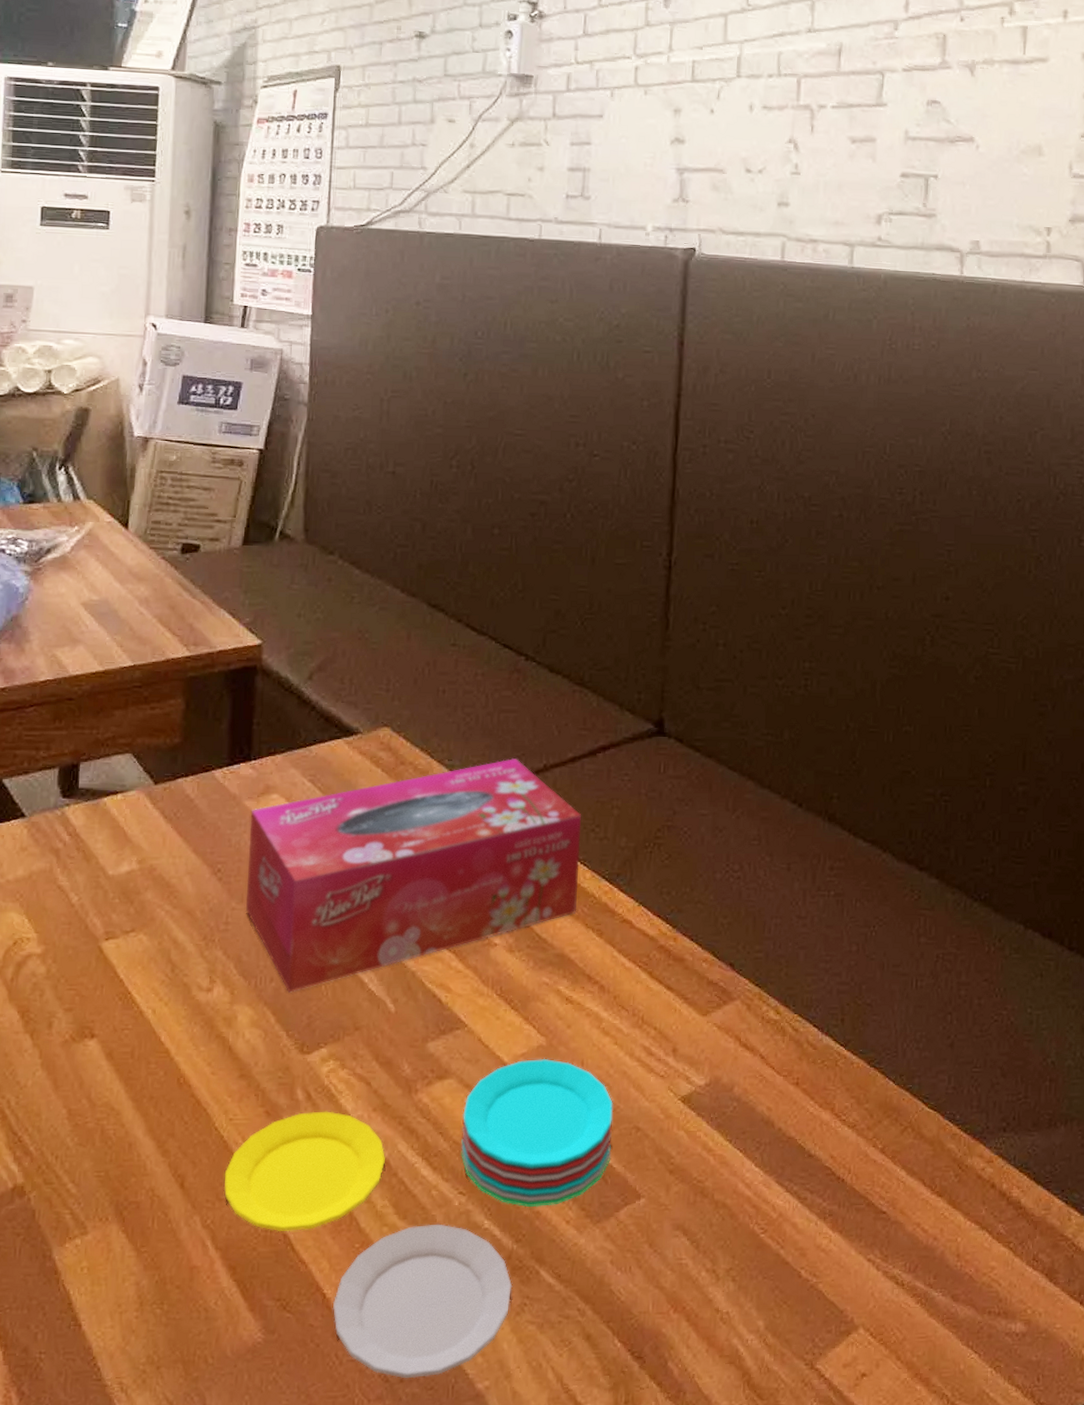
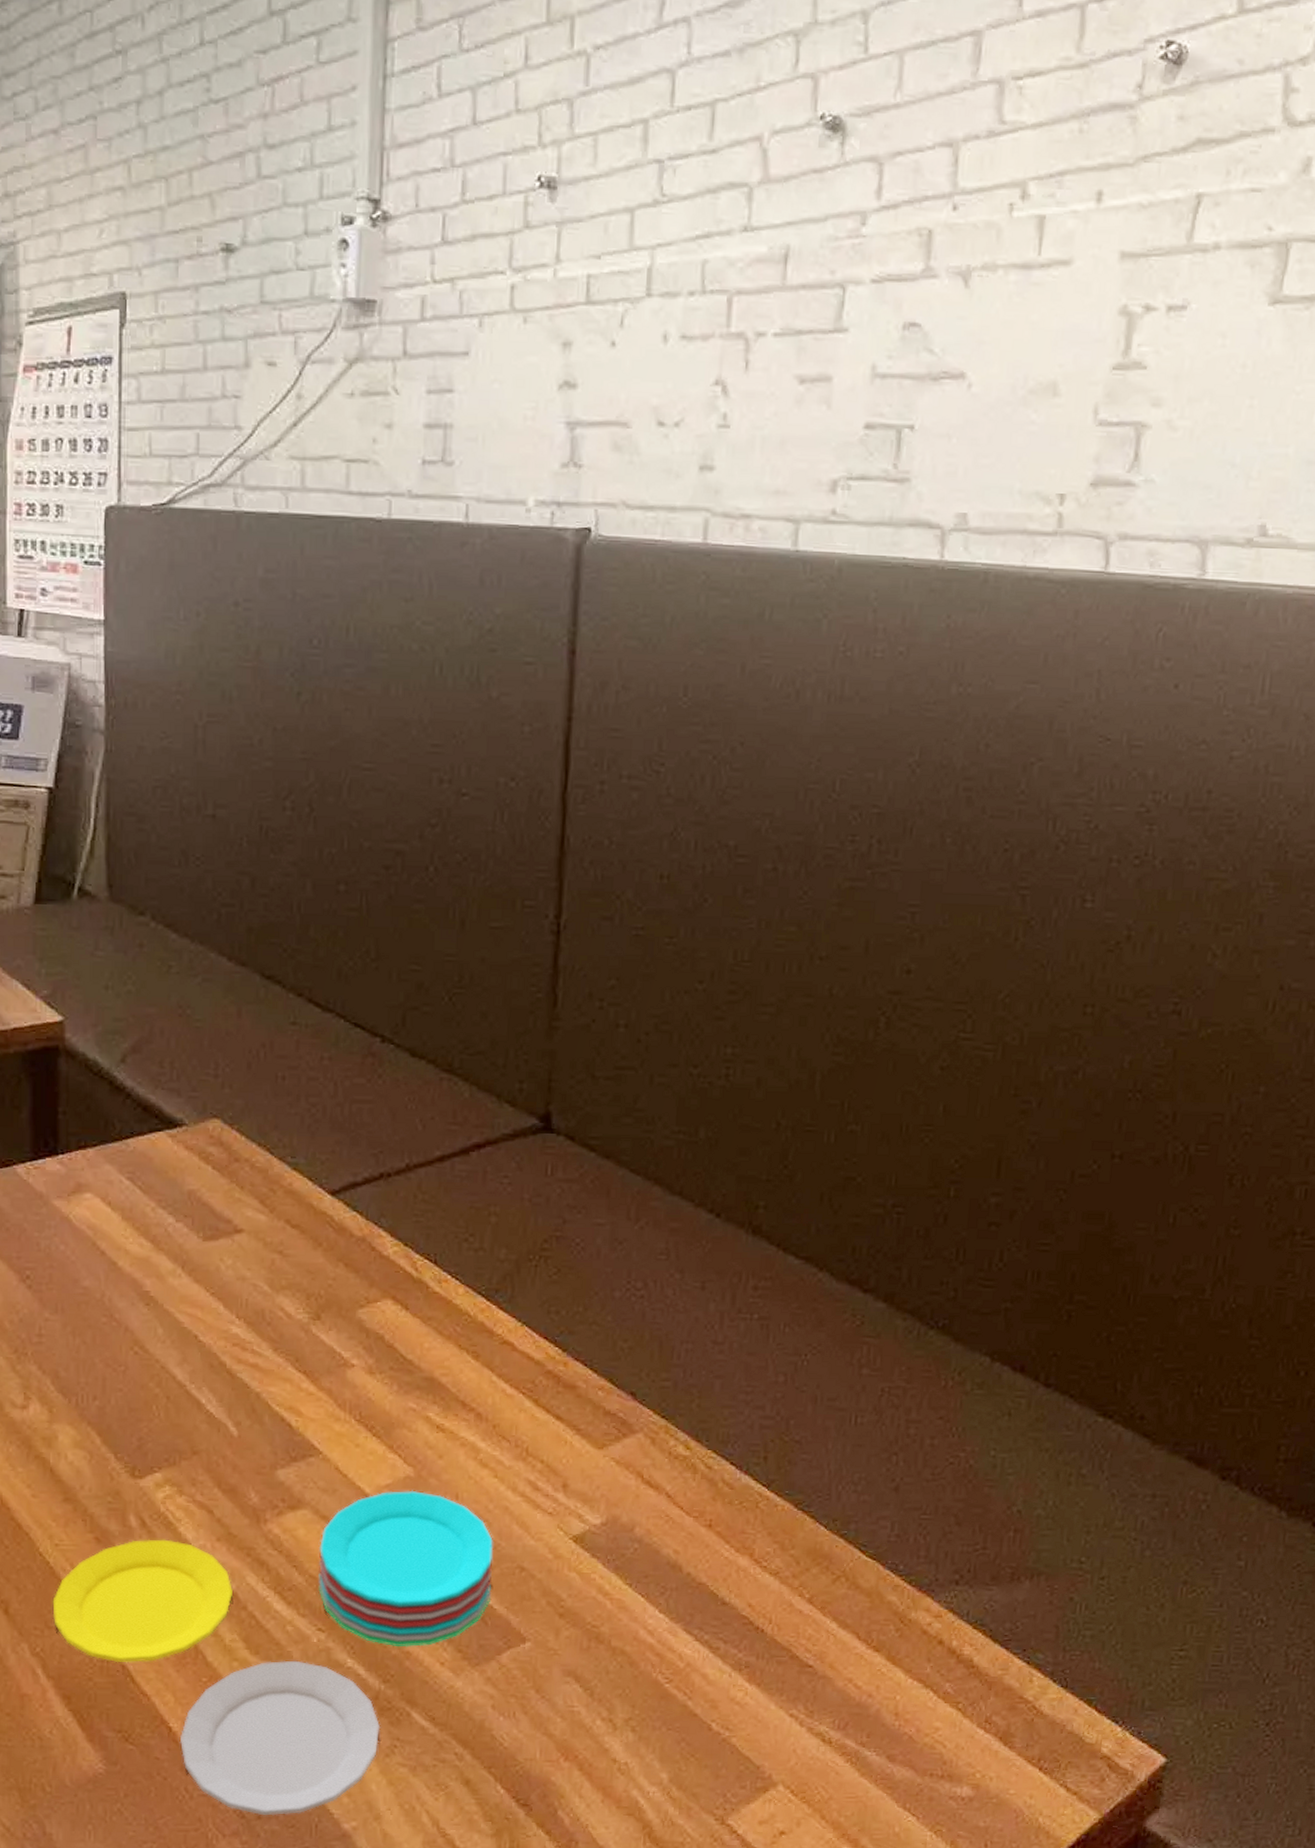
tissue box: present [246,758,582,993] -> none [60,1156,453,1412]

